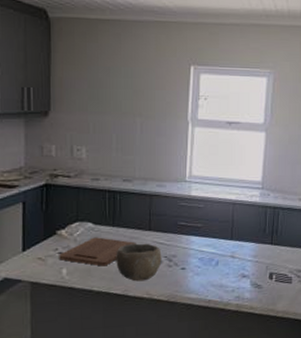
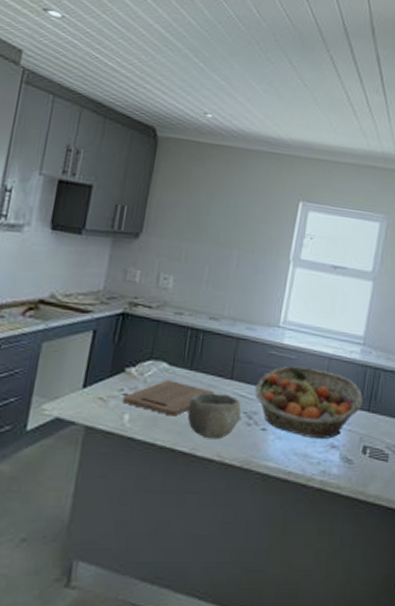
fruit basket: none [171,213,266,272] -> present [254,365,363,440]

